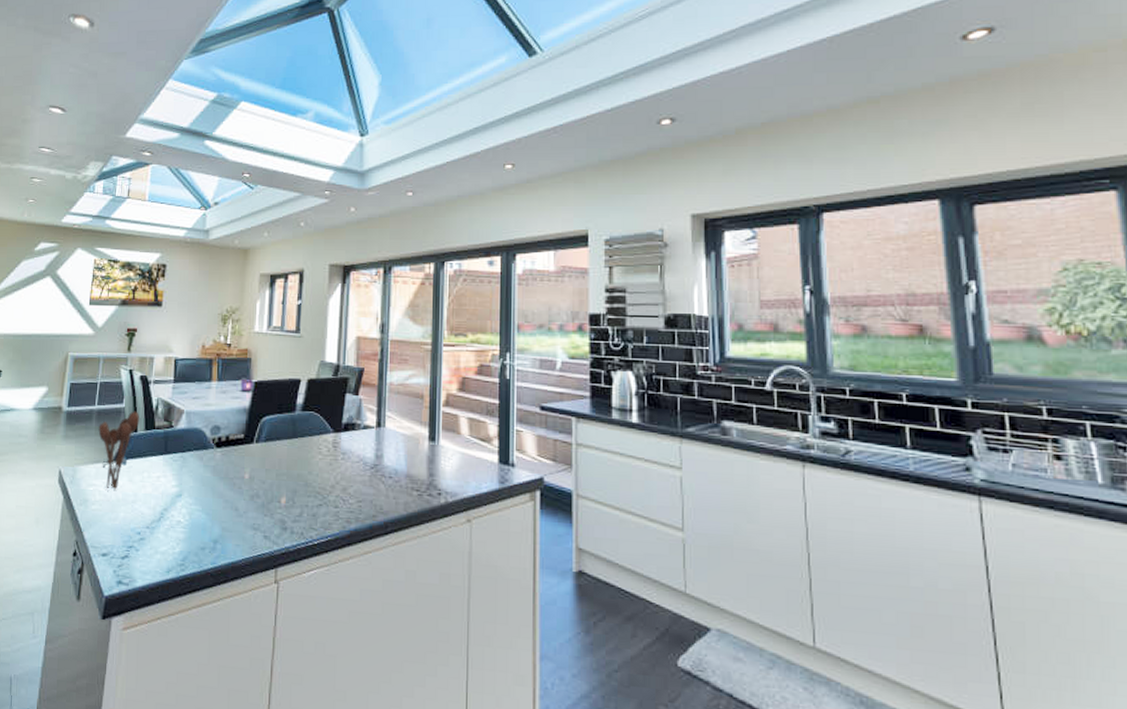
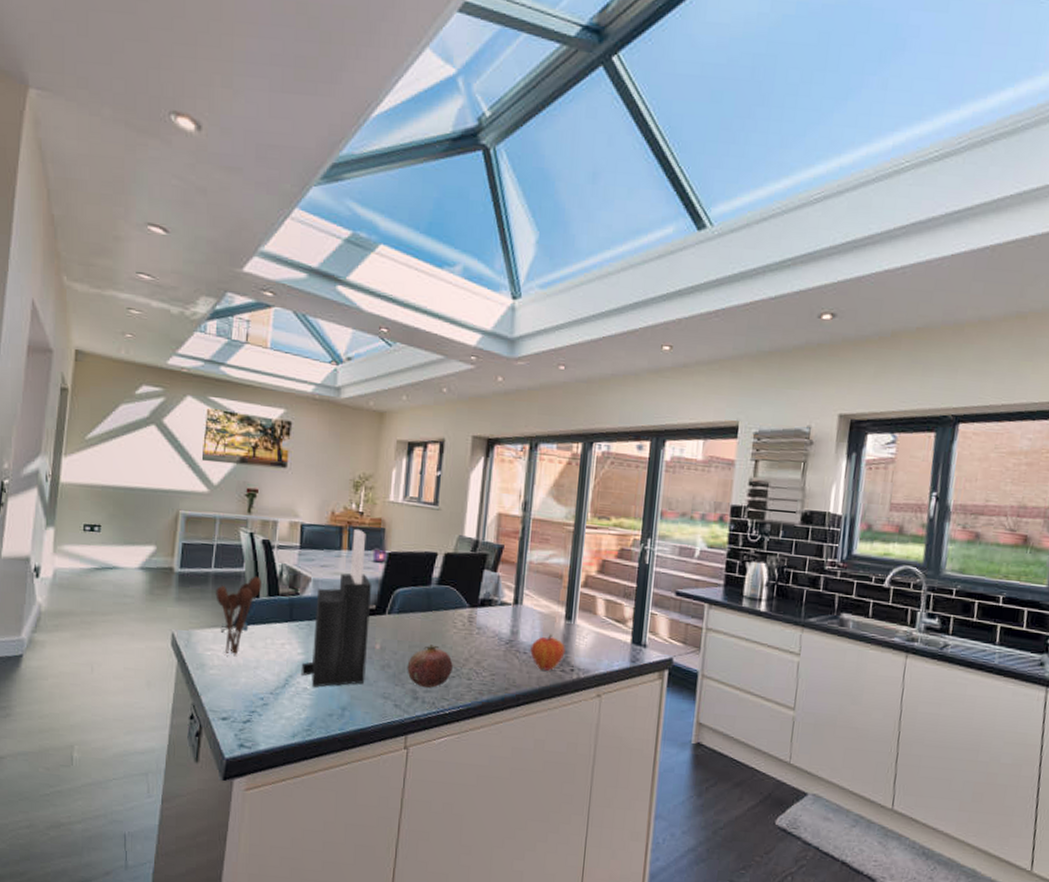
knife block: none [175,360,241,520] -> present [301,528,373,687]
fruit: none [275,472,320,517] -> present [407,644,453,688]
fruit: none [396,456,431,495] -> present [530,634,566,671]

